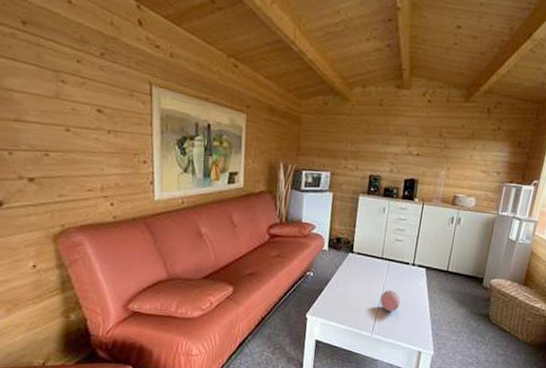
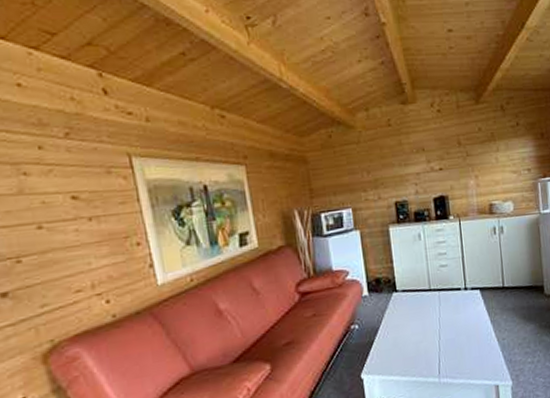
decorative egg: present [380,290,401,312] -> none [438,323,462,348]

